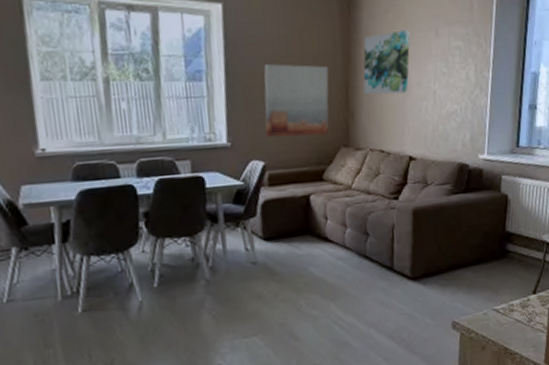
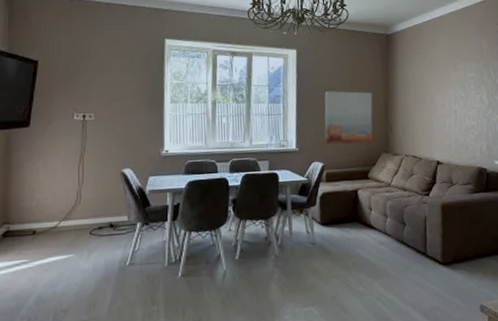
wall art: present [363,30,411,95] -> none [399,65,435,113]

